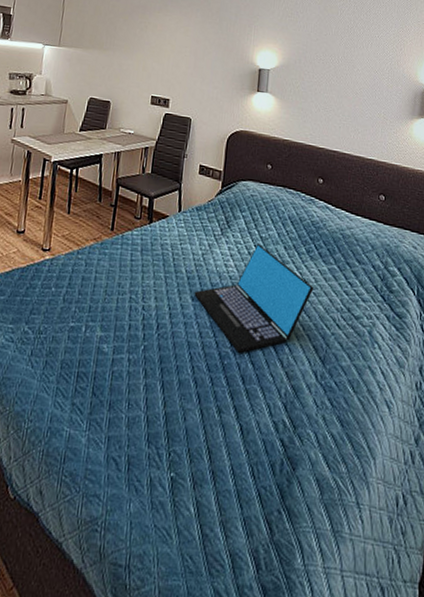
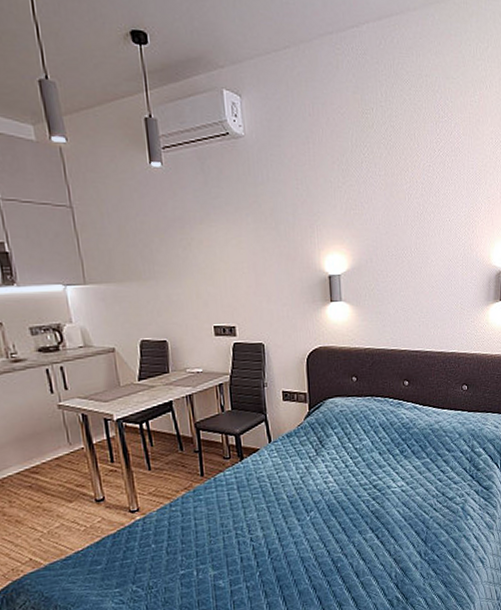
laptop: present [194,244,314,353] -> none [299,455,411,554]

